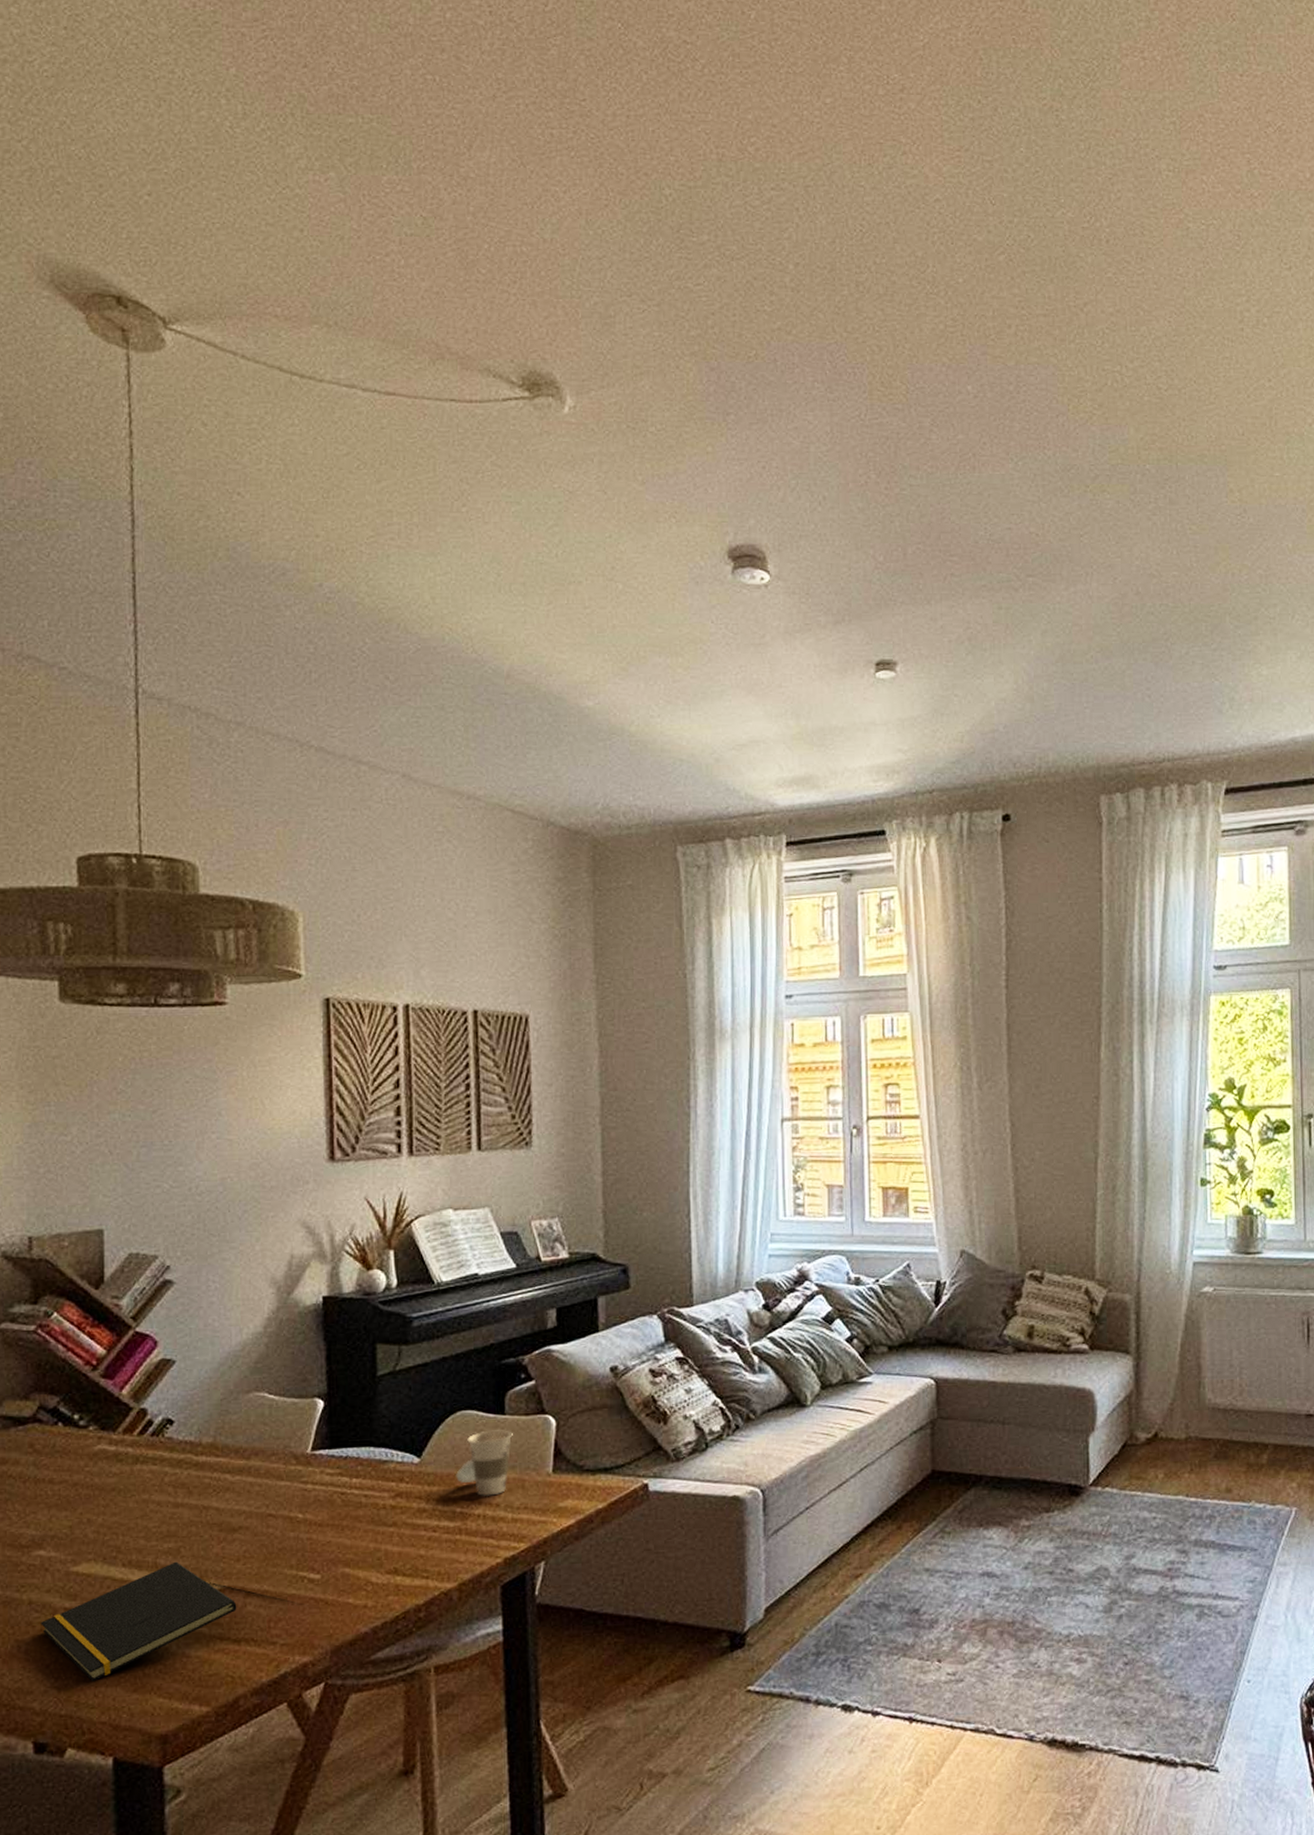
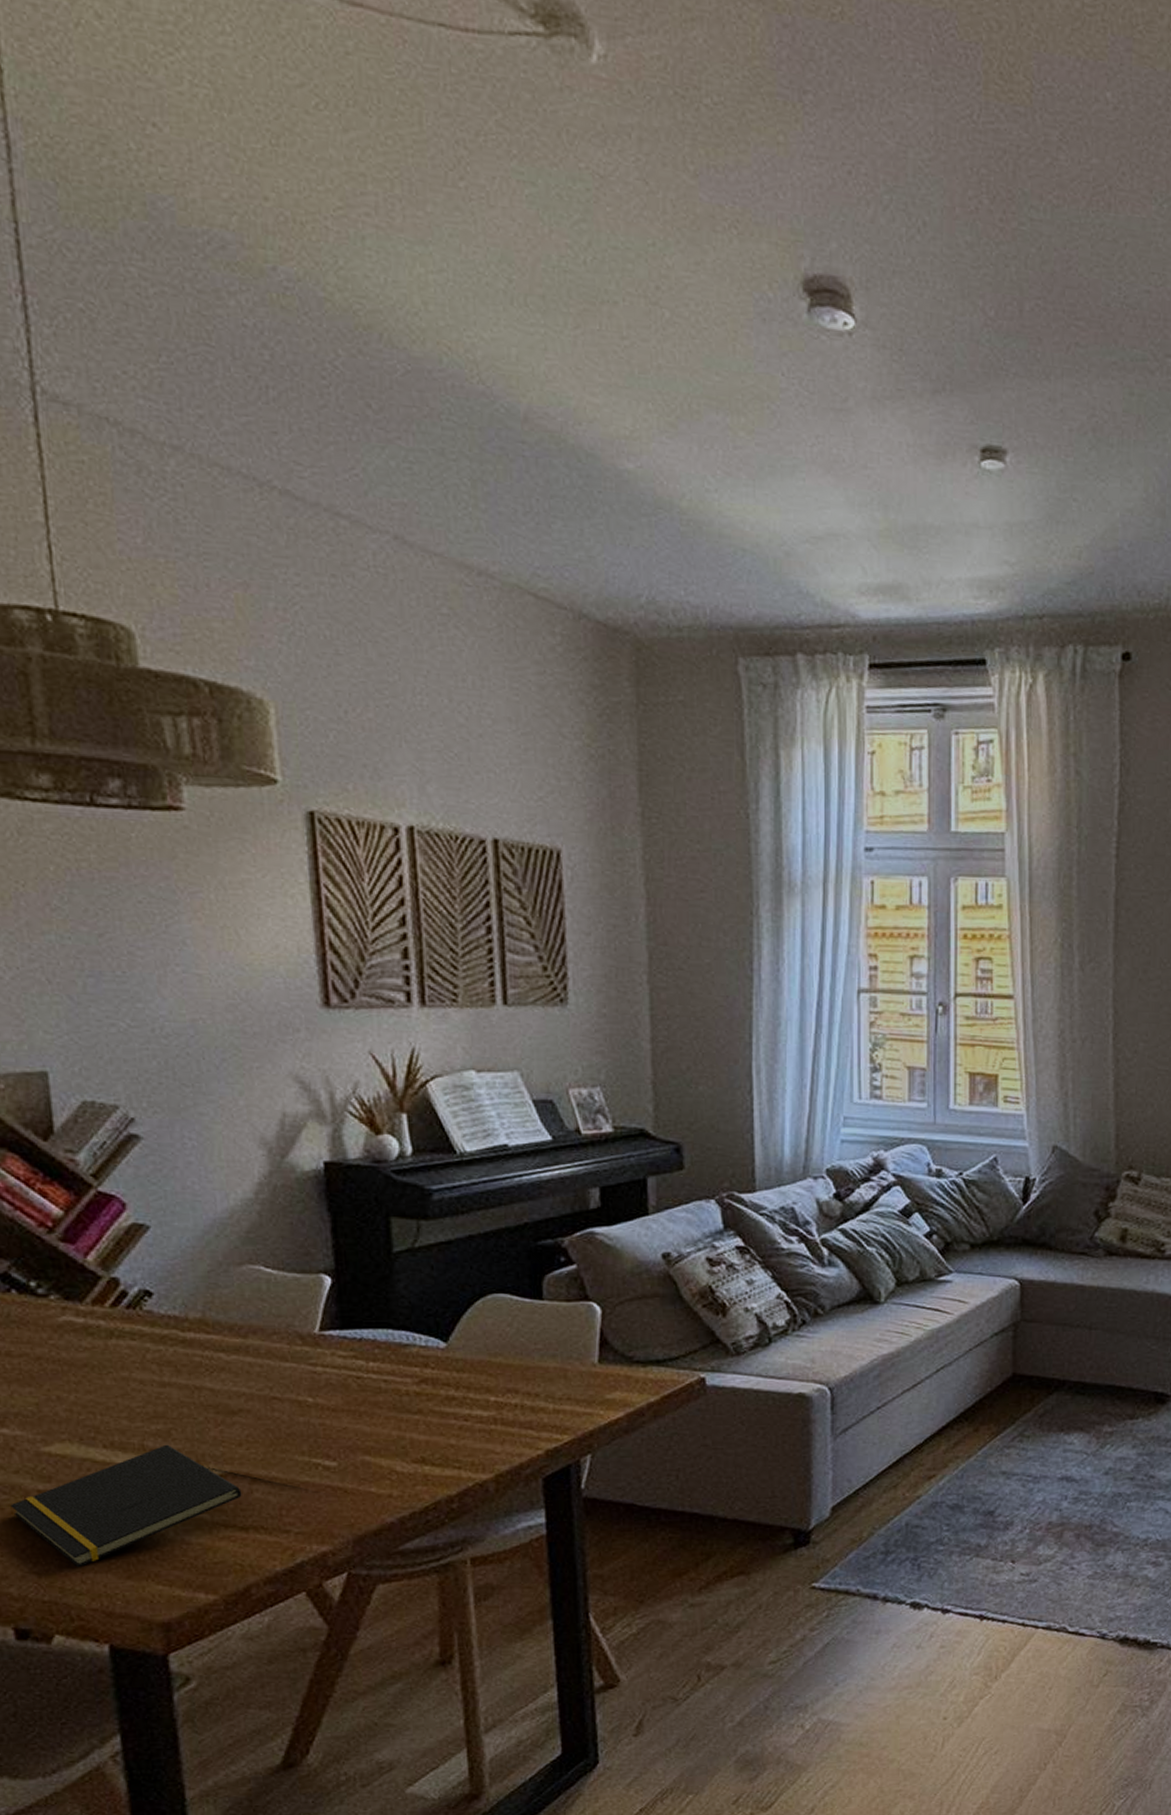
cup: present [456,1430,513,1497] -> none [489,1316,553,1387]

